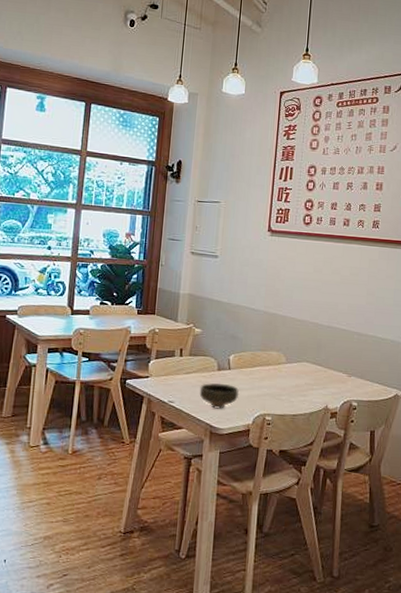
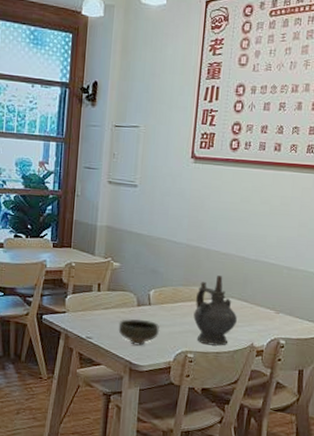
ceremonial vessel: none [271,341,312,409] -> present [193,276,237,346]

